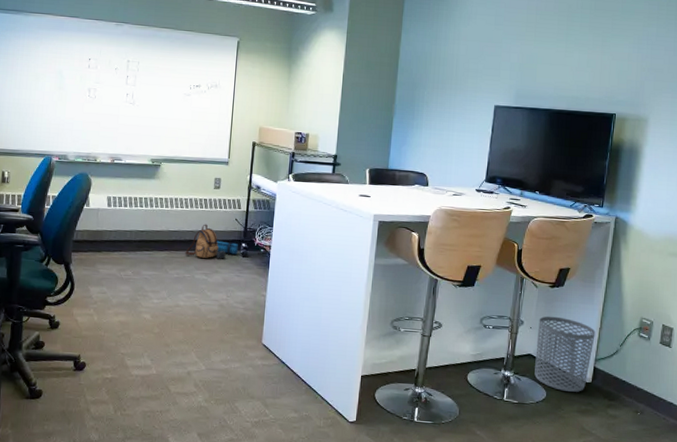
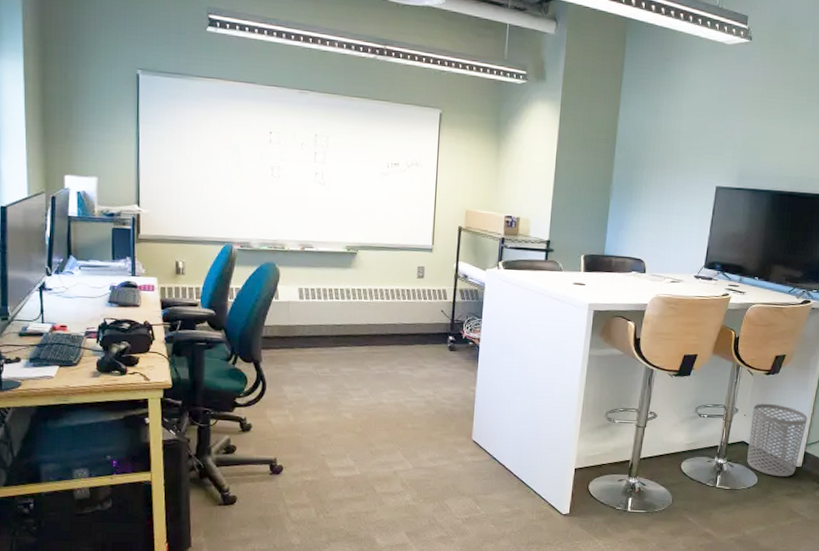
backpack: present [185,224,239,259] -> none [387,316,446,353]

